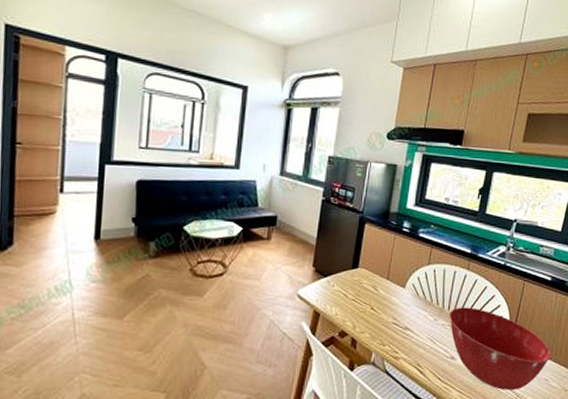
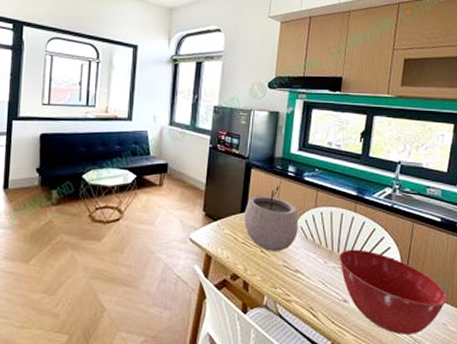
plant pot: none [355,241,410,309] -> present [245,185,298,251]

